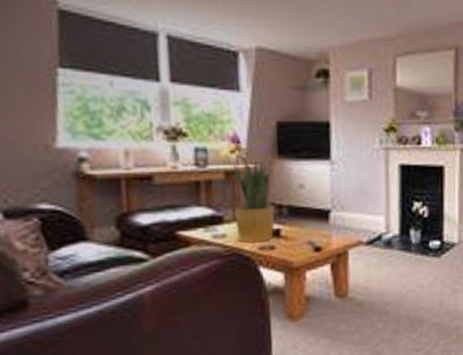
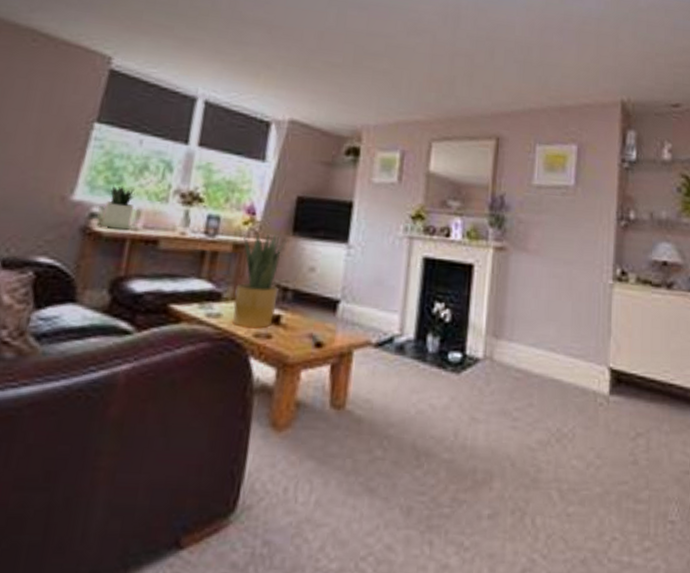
planter: none [90,129,123,170] -> present [99,185,135,230]

